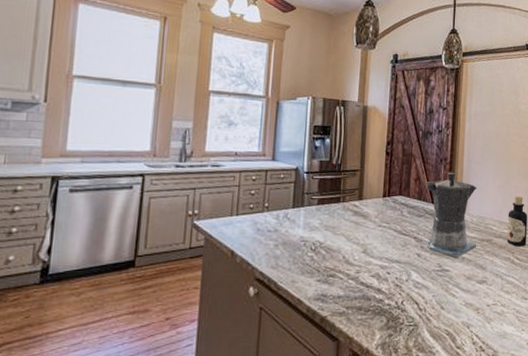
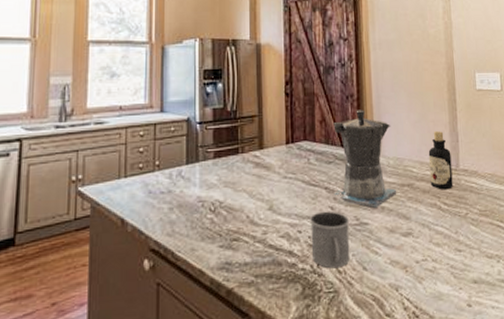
mug: none [397,257,434,306] -> present [310,211,350,269]

